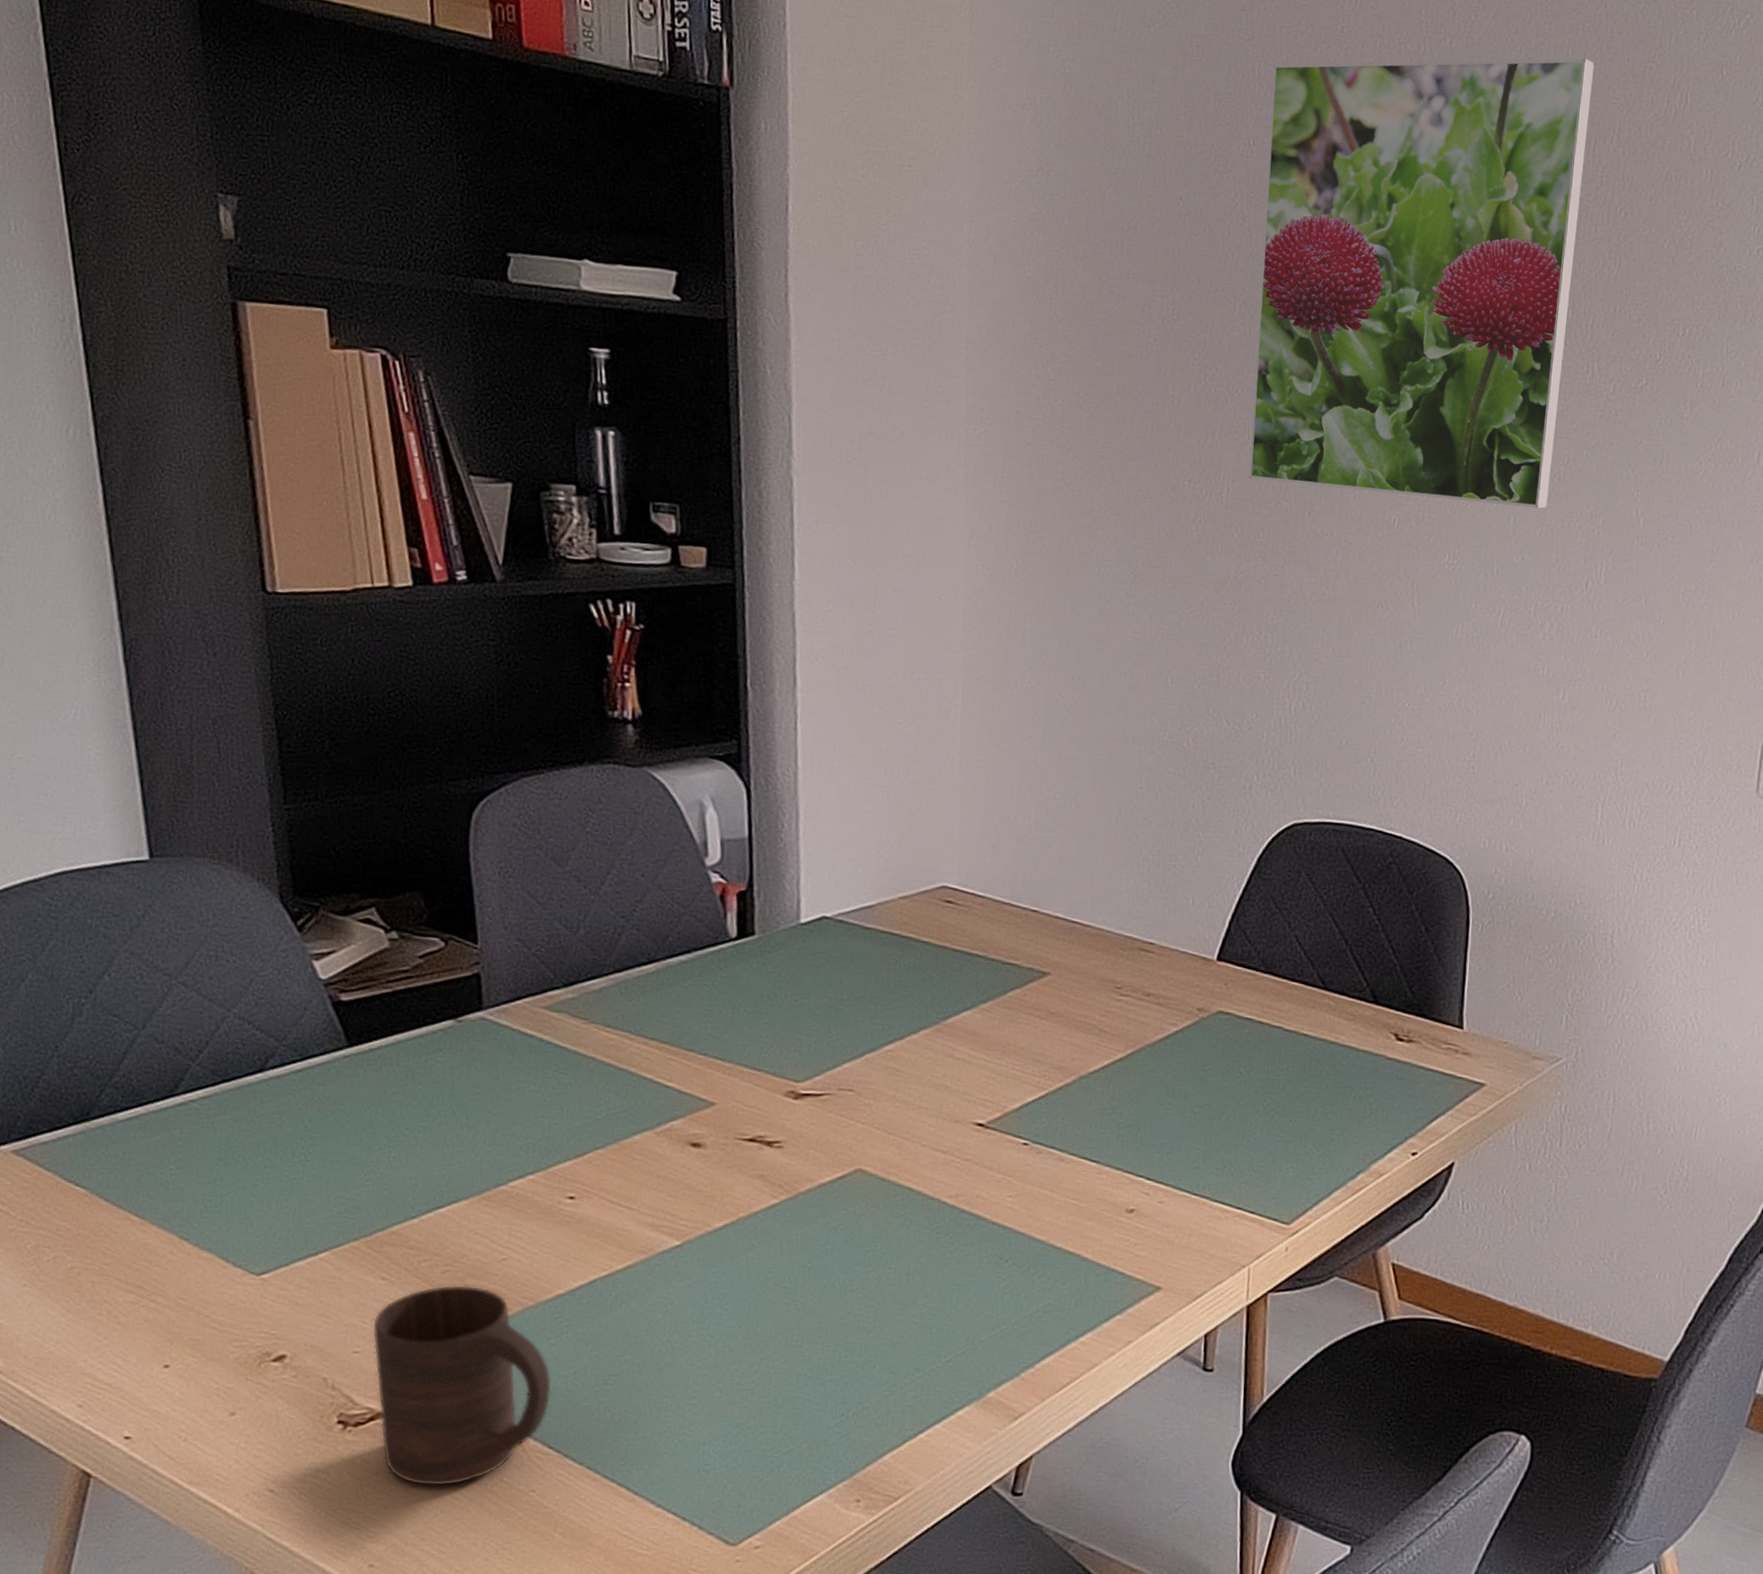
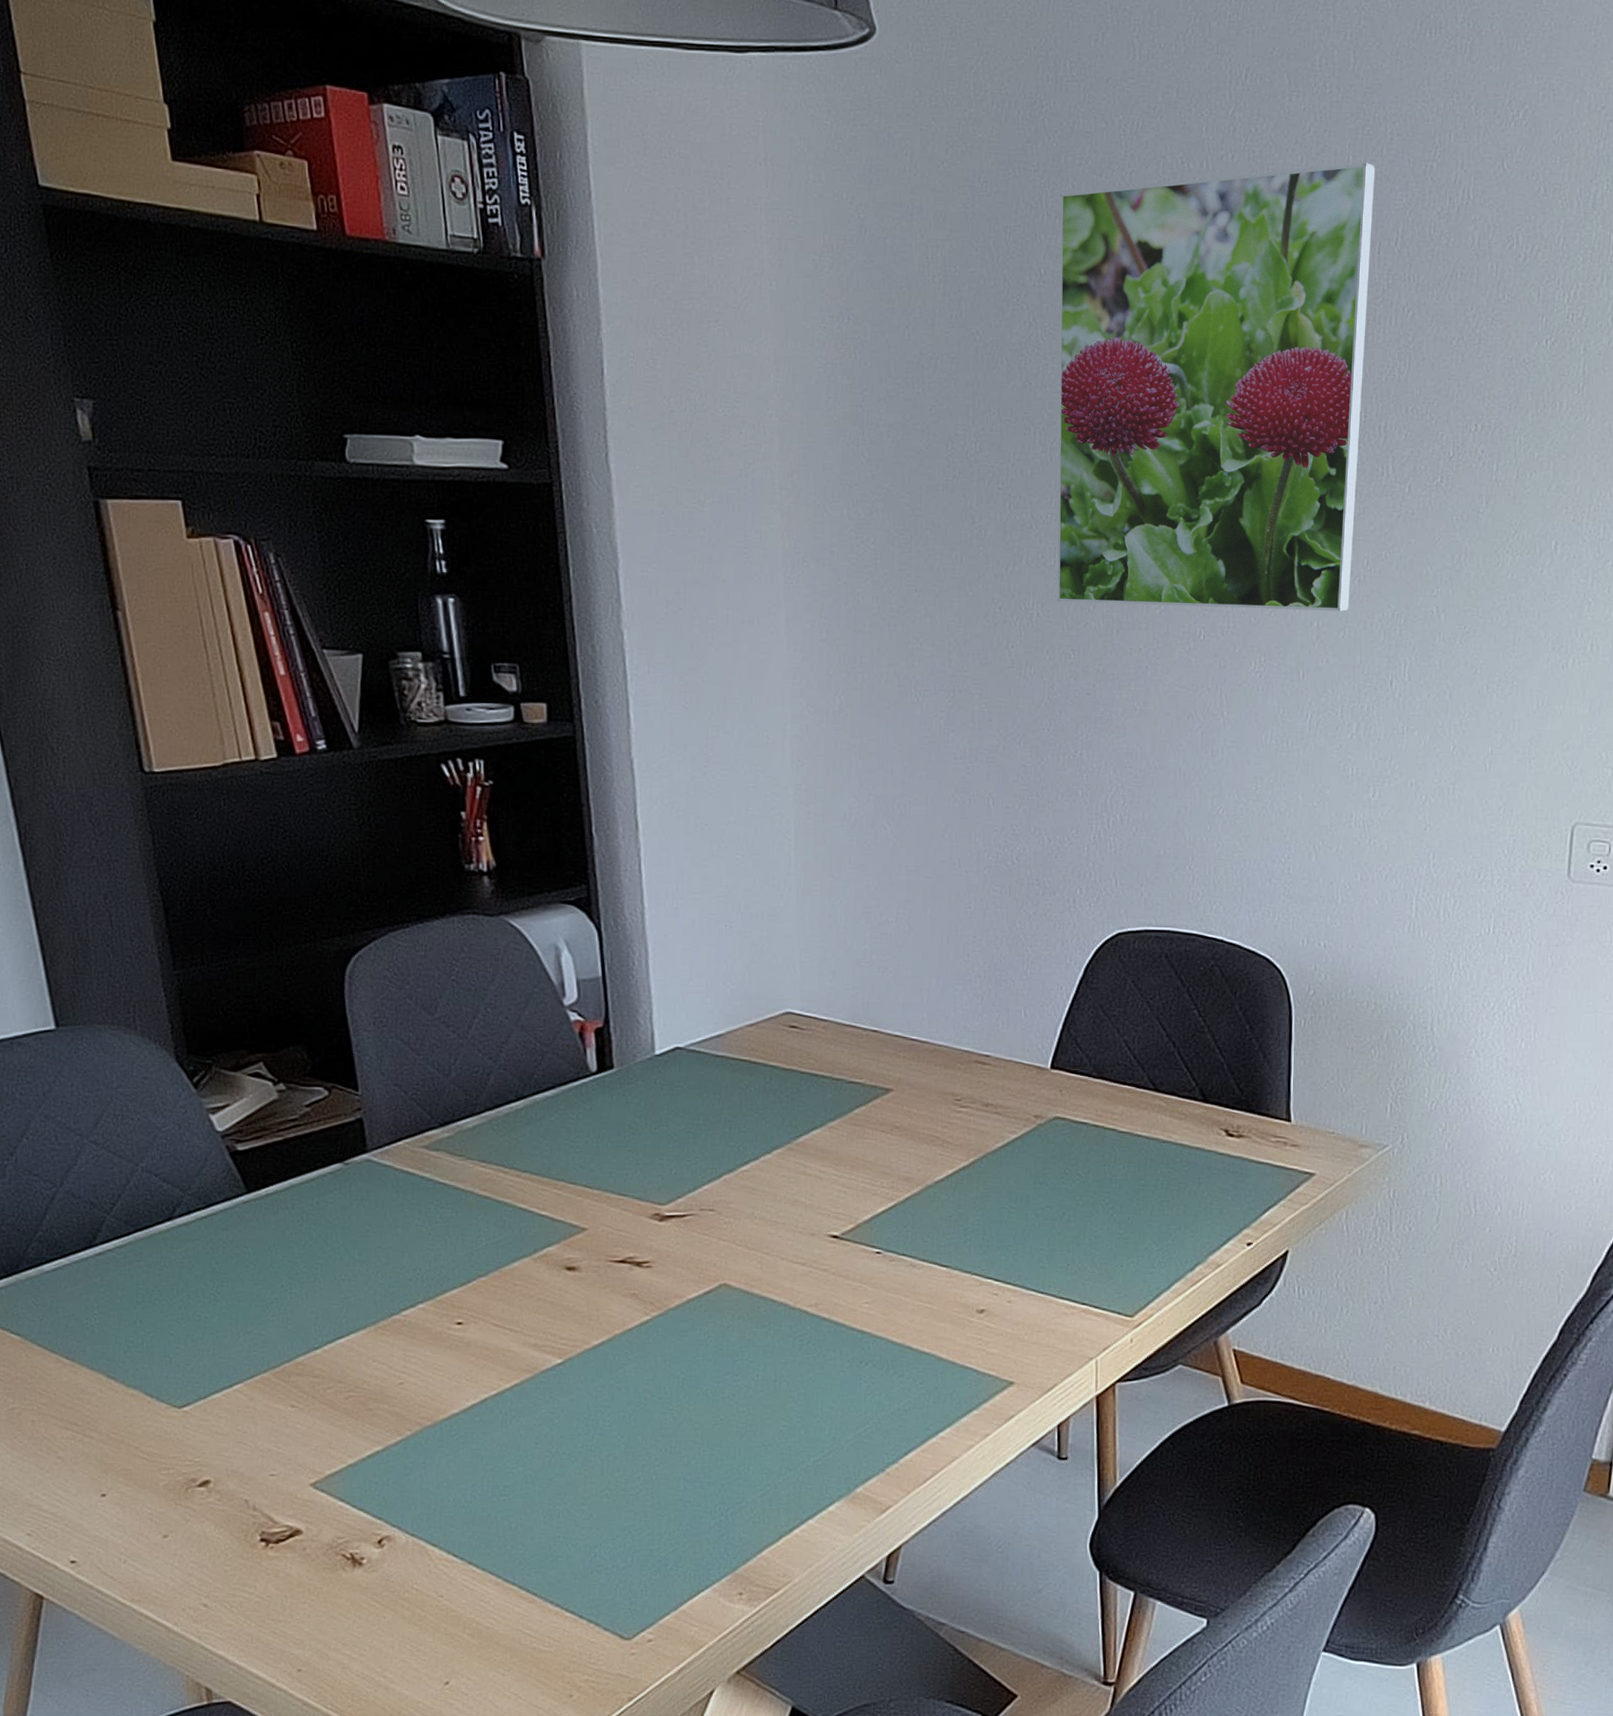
cup: present [372,1284,552,1487] -> none [285,1408,453,1596]

